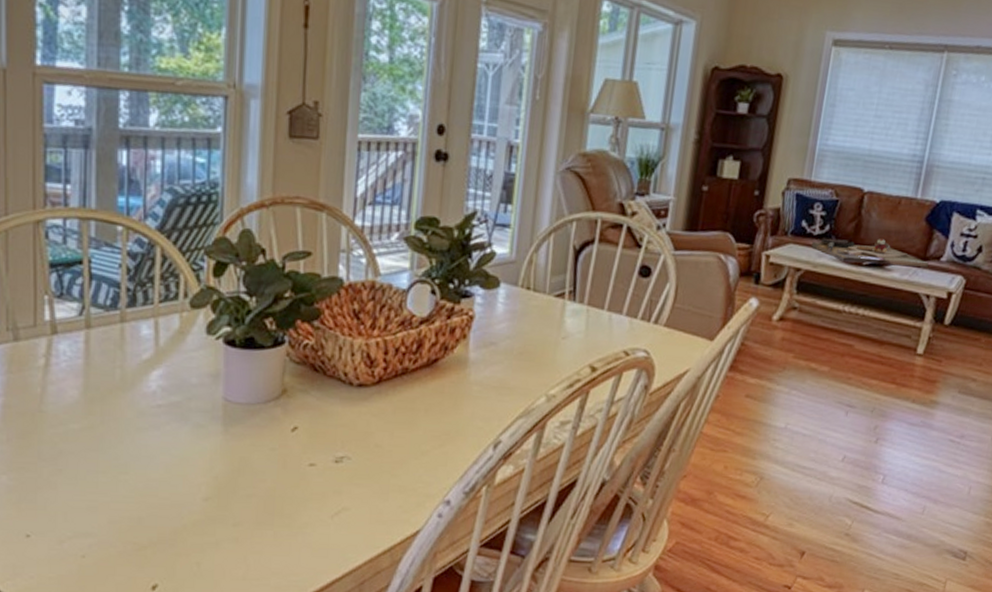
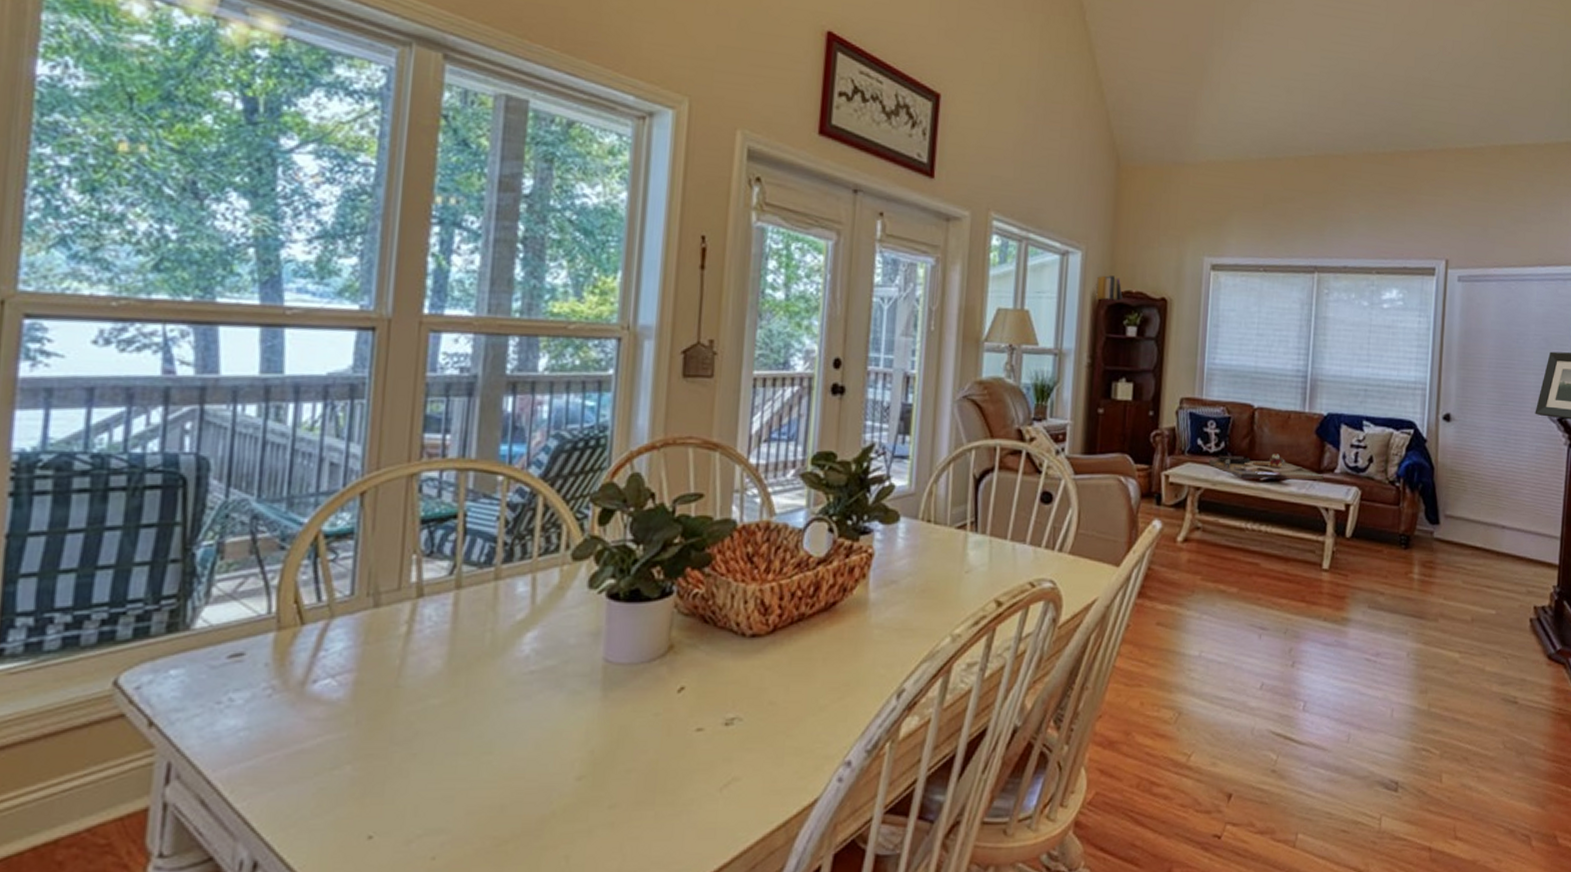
books: none [708,47,737,76] -> present [1096,275,1123,301]

